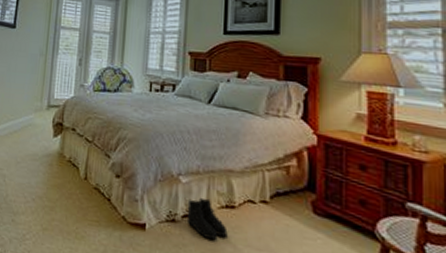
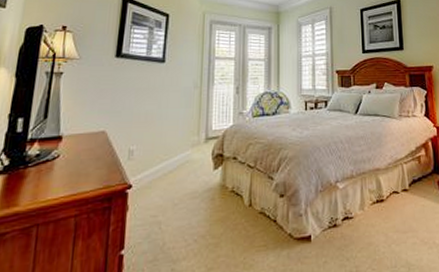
boots: present [187,197,228,241] -> none [345,198,380,235]

